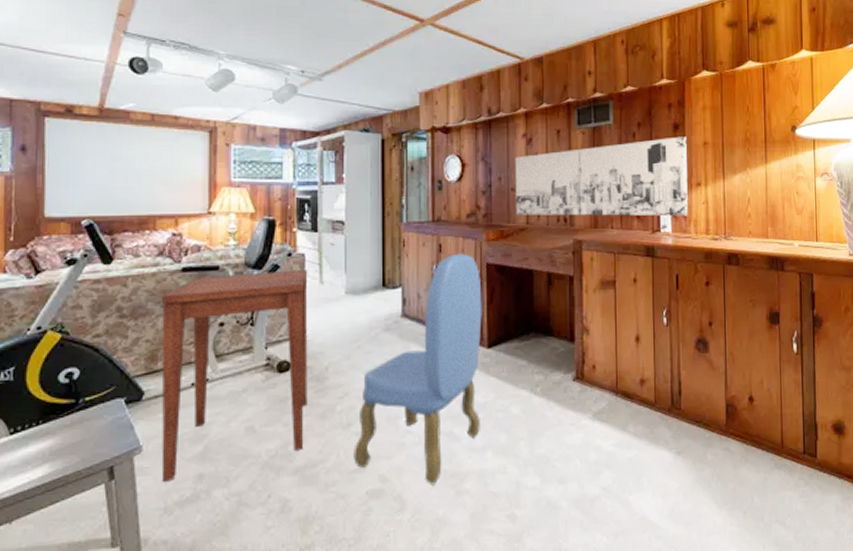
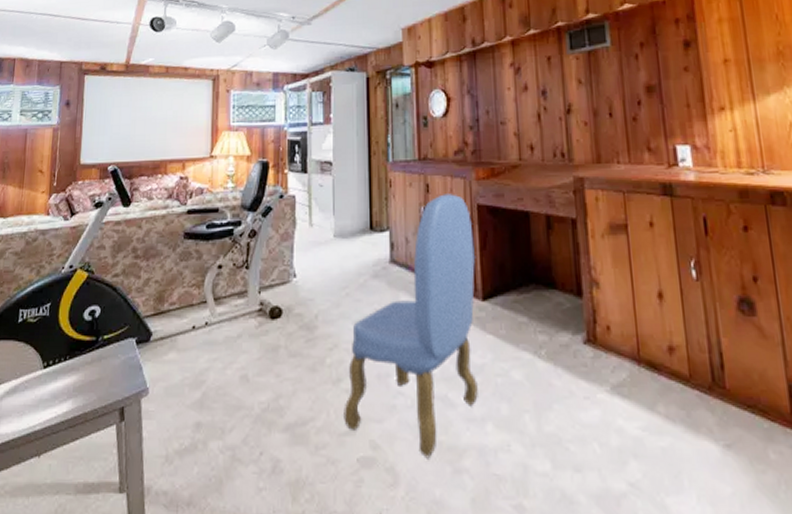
side table: present [161,270,308,481] -> none [164,212,298,427]
wall art: present [515,136,688,217] -> none [503,54,712,151]

